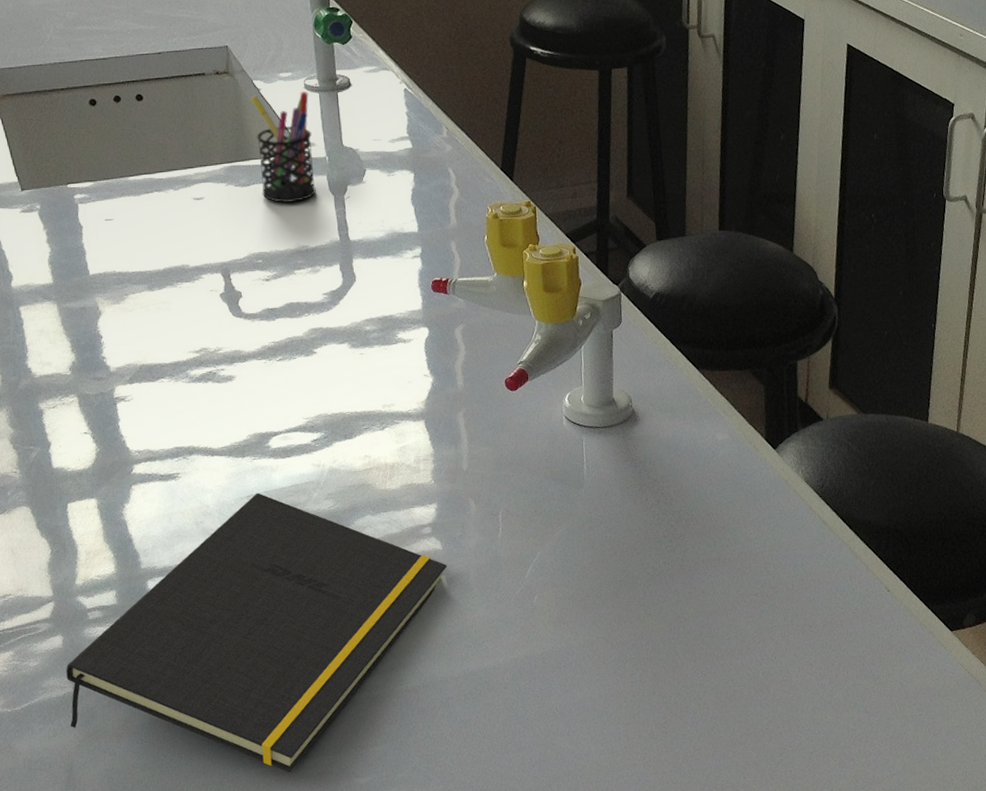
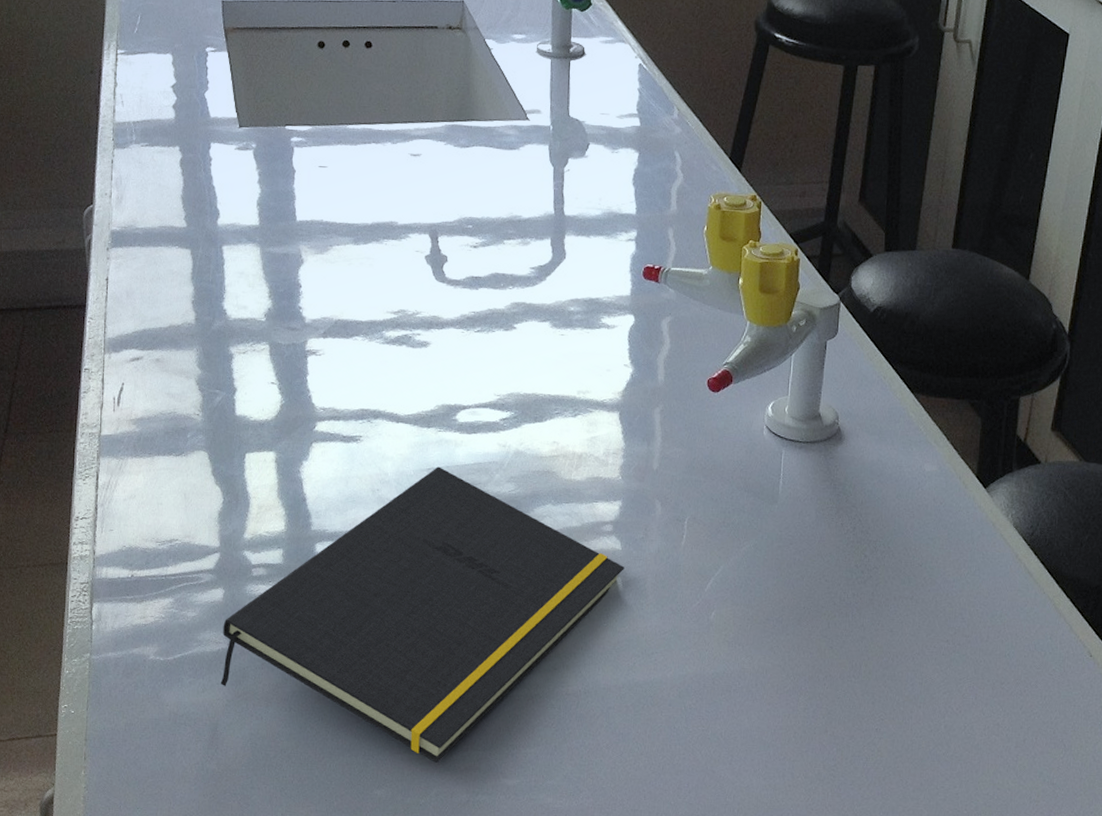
pen holder: present [249,91,316,203] -> none [479,54,540,170]

